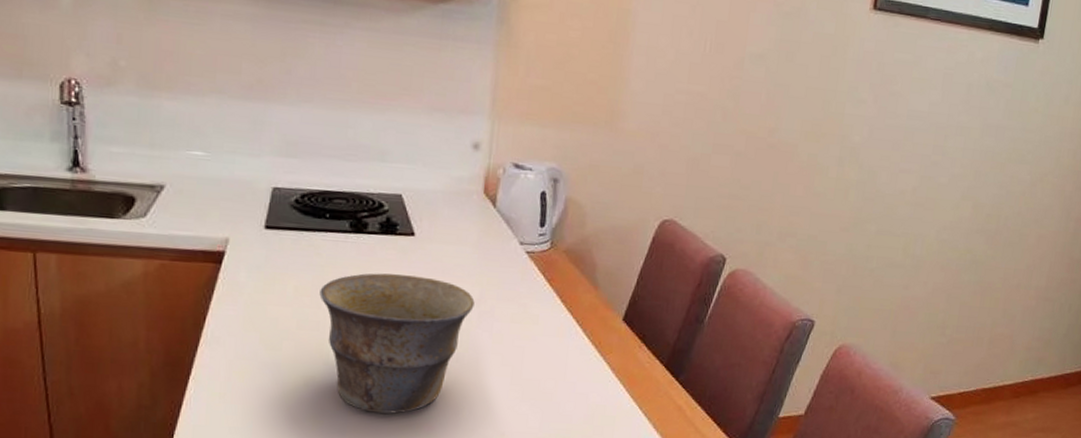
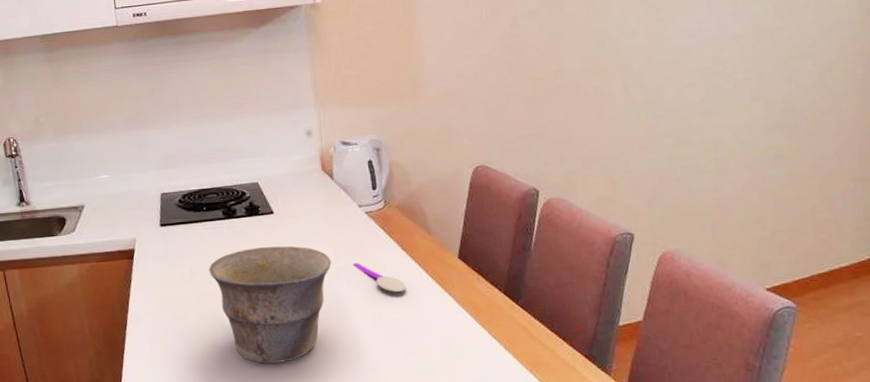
spoon: none [499,309,557,349] -> present [352,263,406,292]

